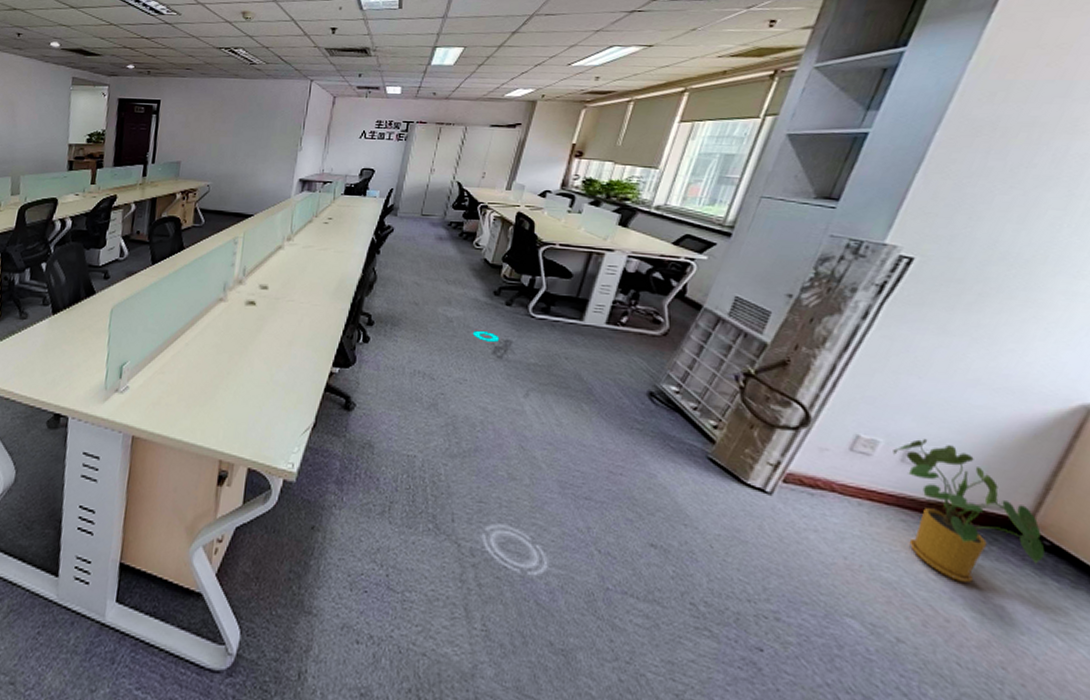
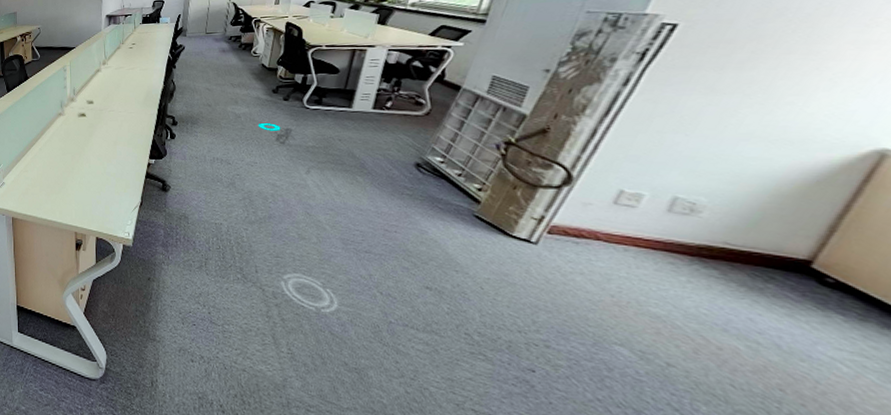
house plant: present [893,439,1045,582] -> none [659,191,828,316]

